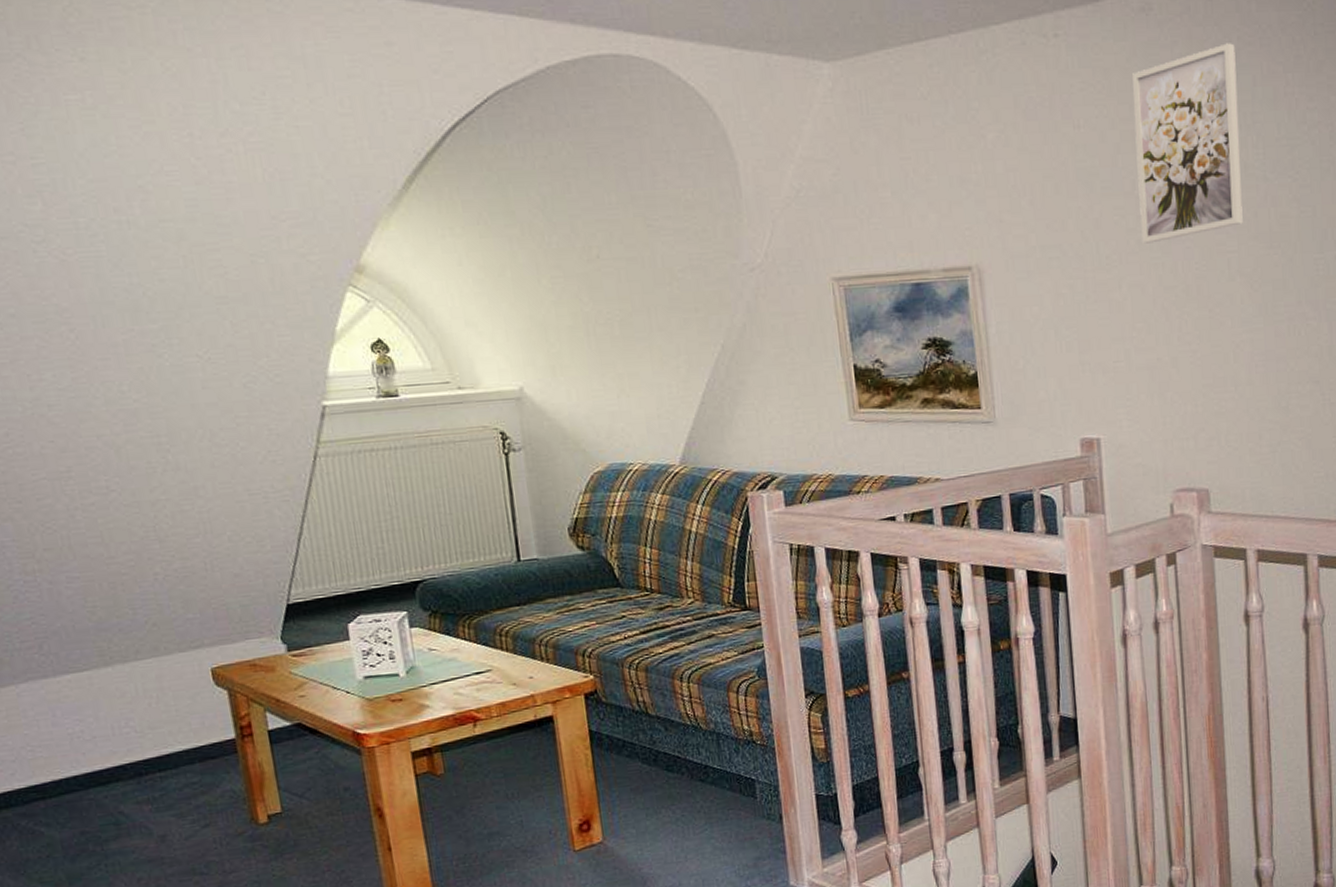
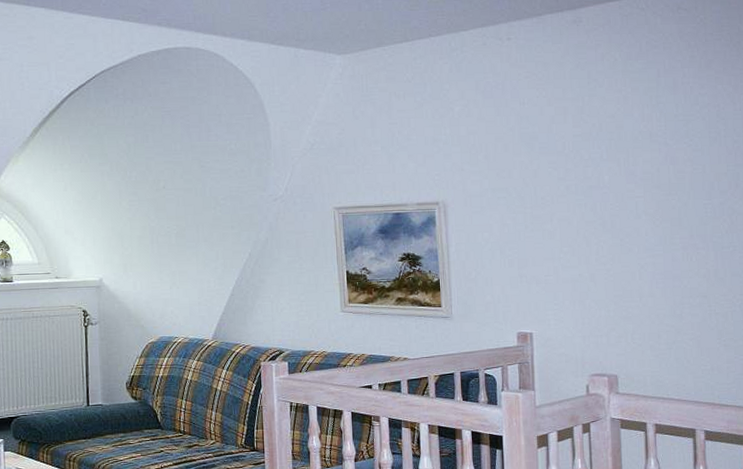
wall art: present [1132,43,1243,244] -> none [566,46,648,189]

